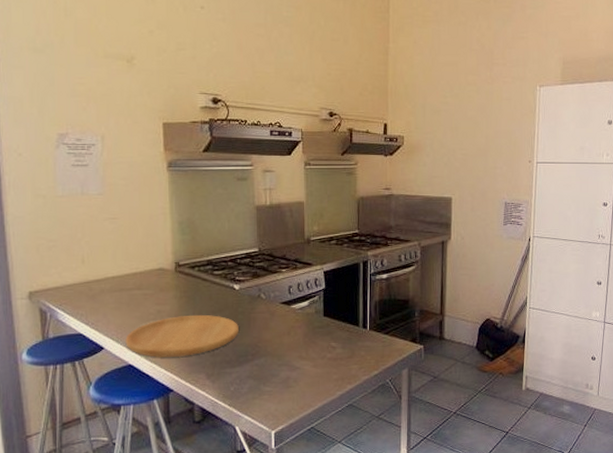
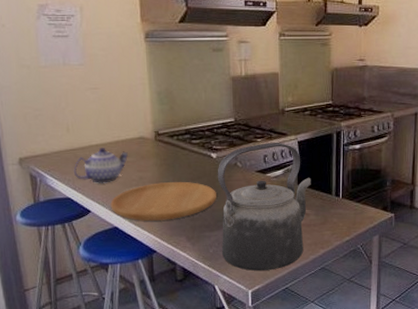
teapot: none [87,280,146,319] -> present [73,148,128,185]
kettle: none [239,273,338,409] -> present [217,143,311,271]

